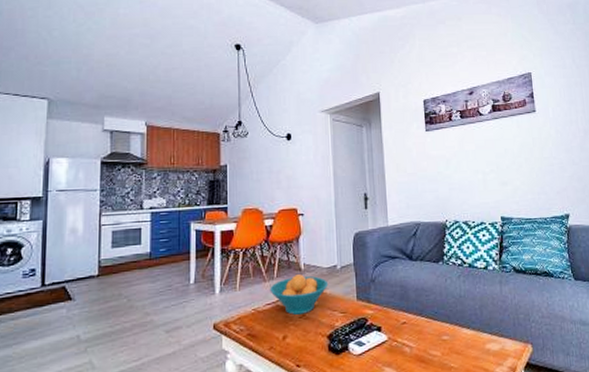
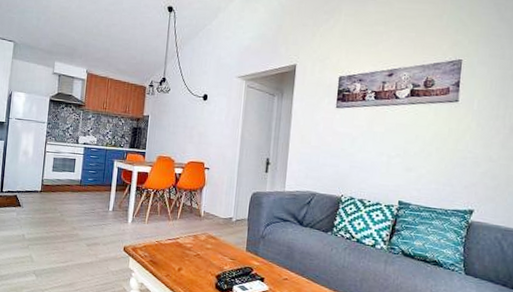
fruit bowl: present [270,274,329,315] -> none [172,219,223,254]

